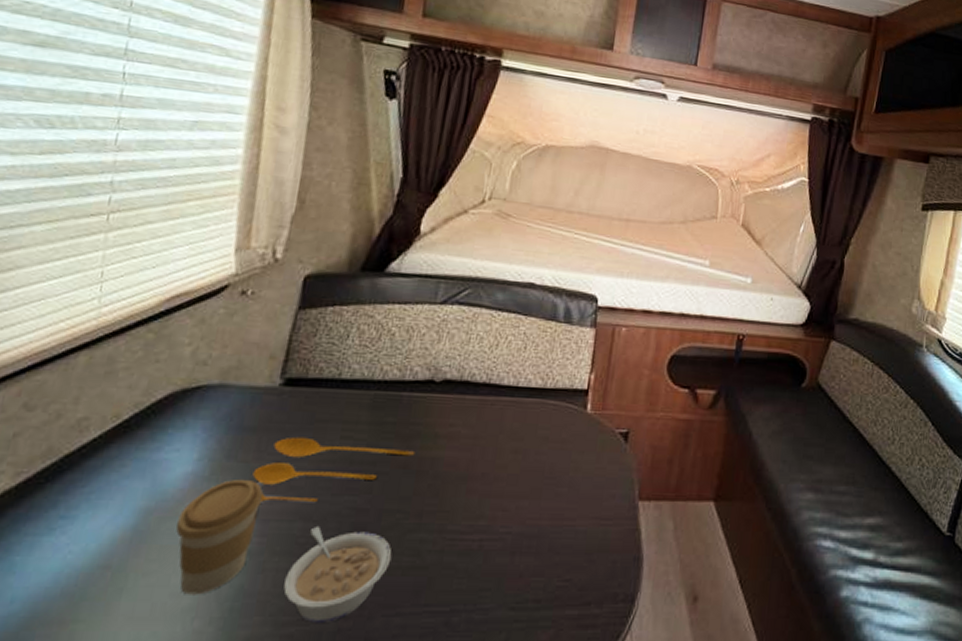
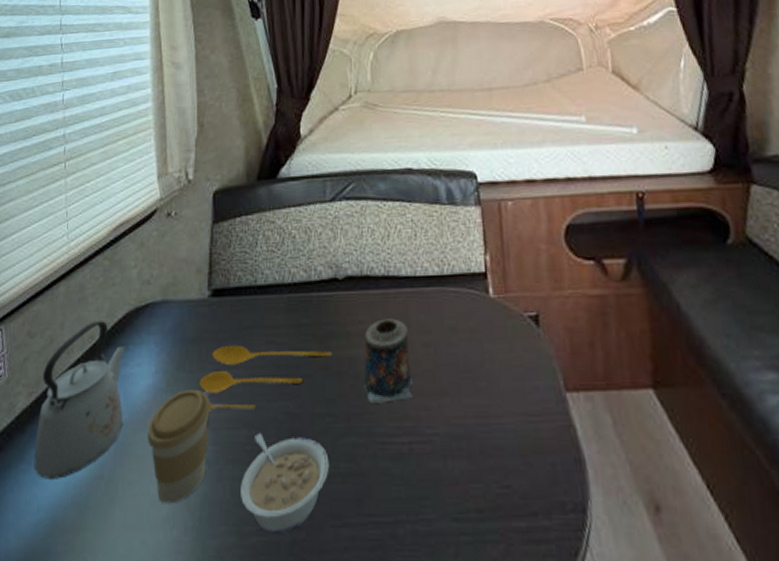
kettle: none [11,399,164,570] -> present [33,321,126,481]
candle: none [443,424,500,503] -> present [364,318,414,403]

